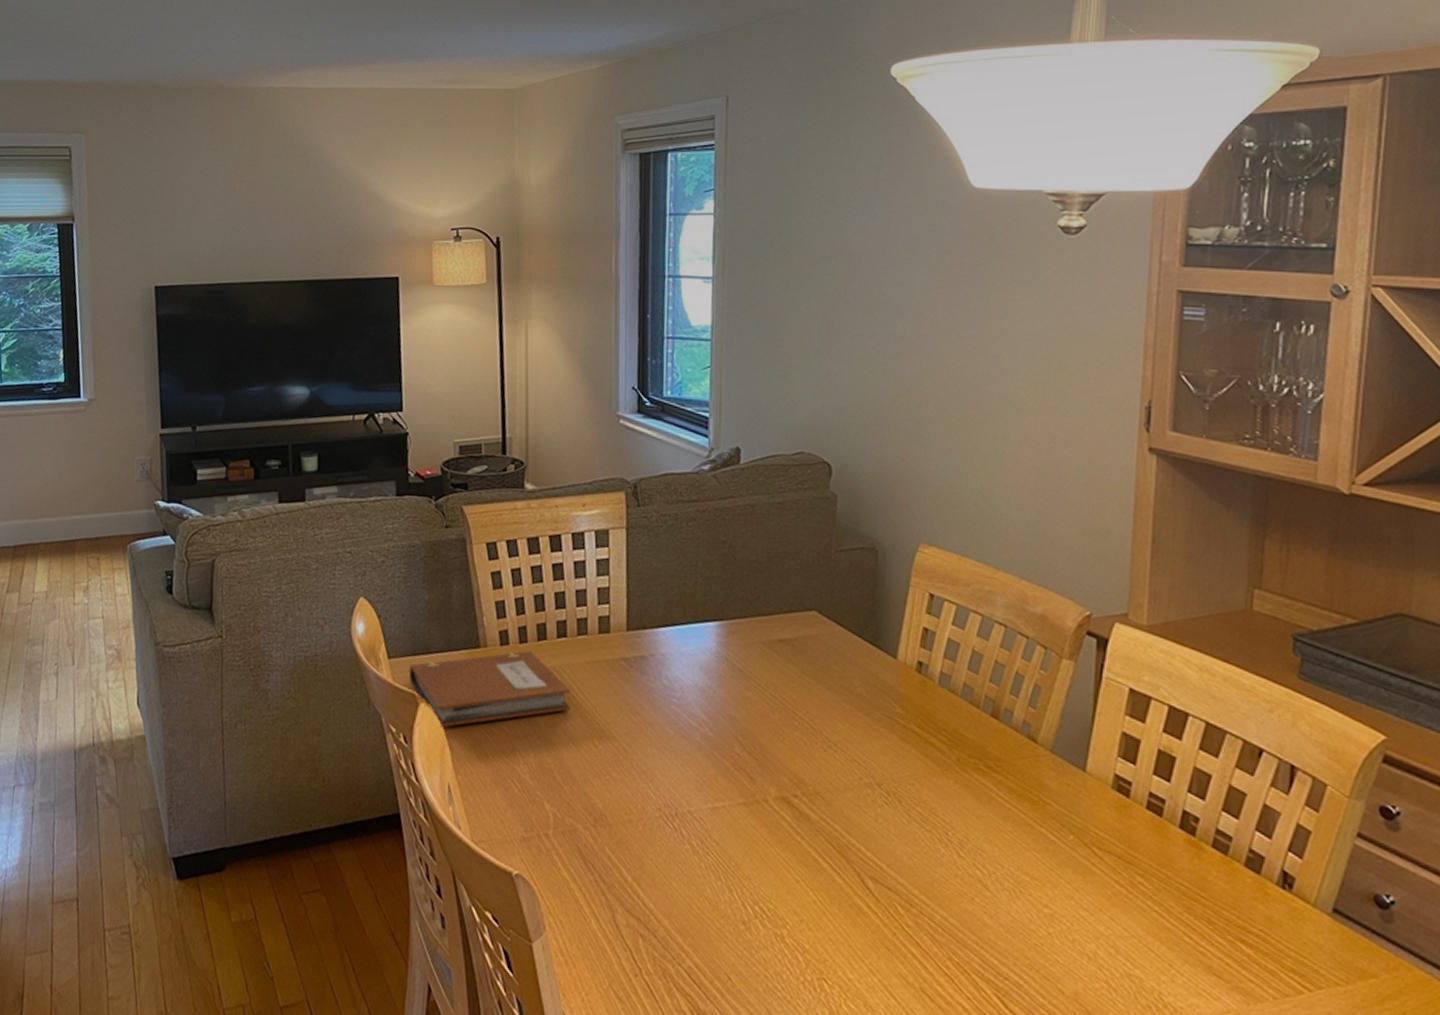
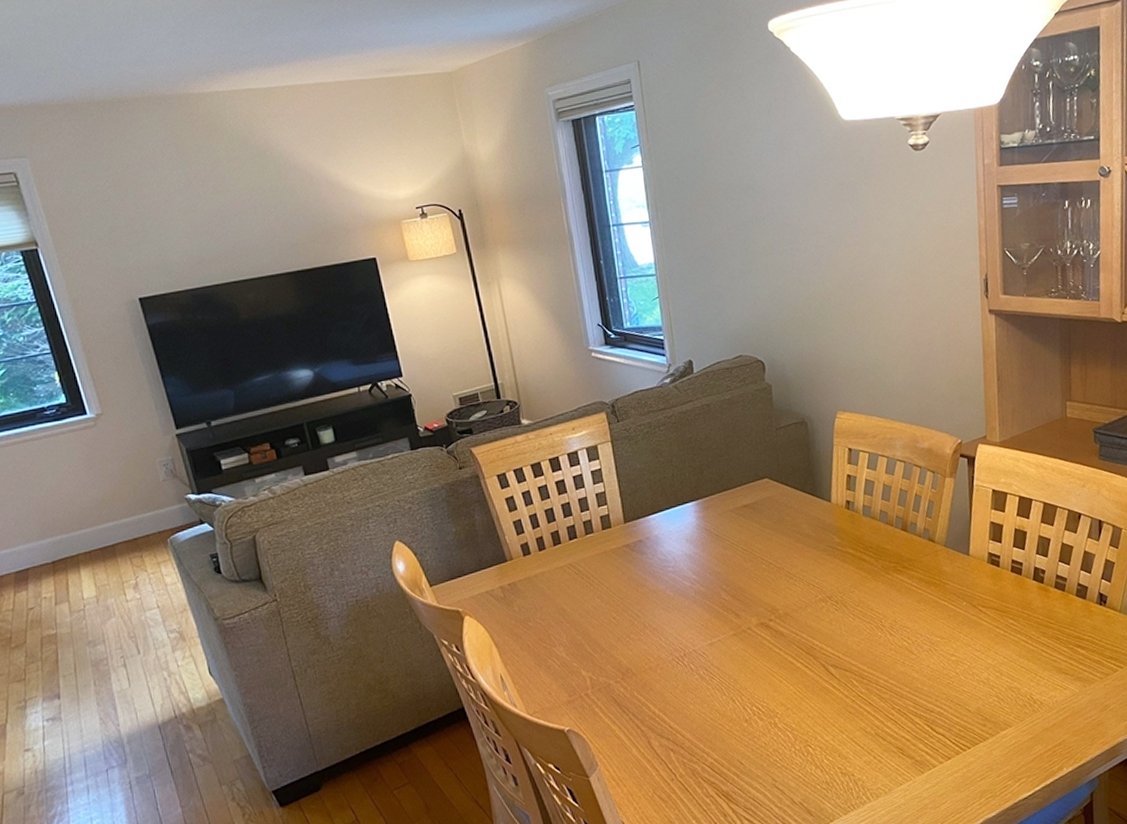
notebook: present [408,651,571,728] -> none [450,556,589,632]

